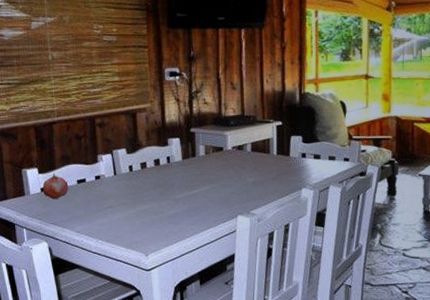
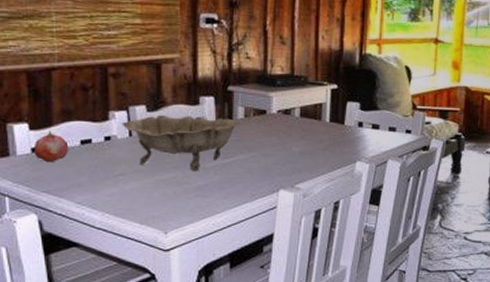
decorative bowl: none [108,155,204,203] -> present [122,115,243,172]

